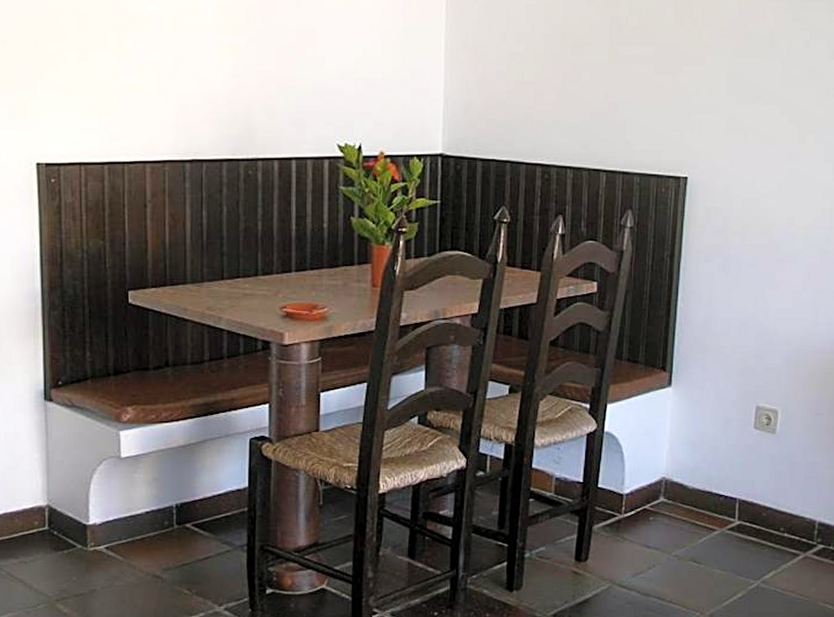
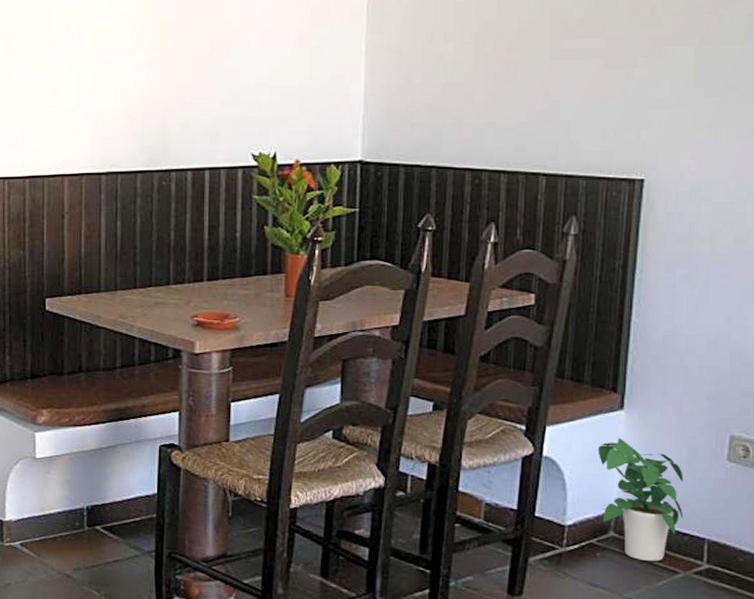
potted plant: none [650,412,720,522] -> present [597,438,684,562]

